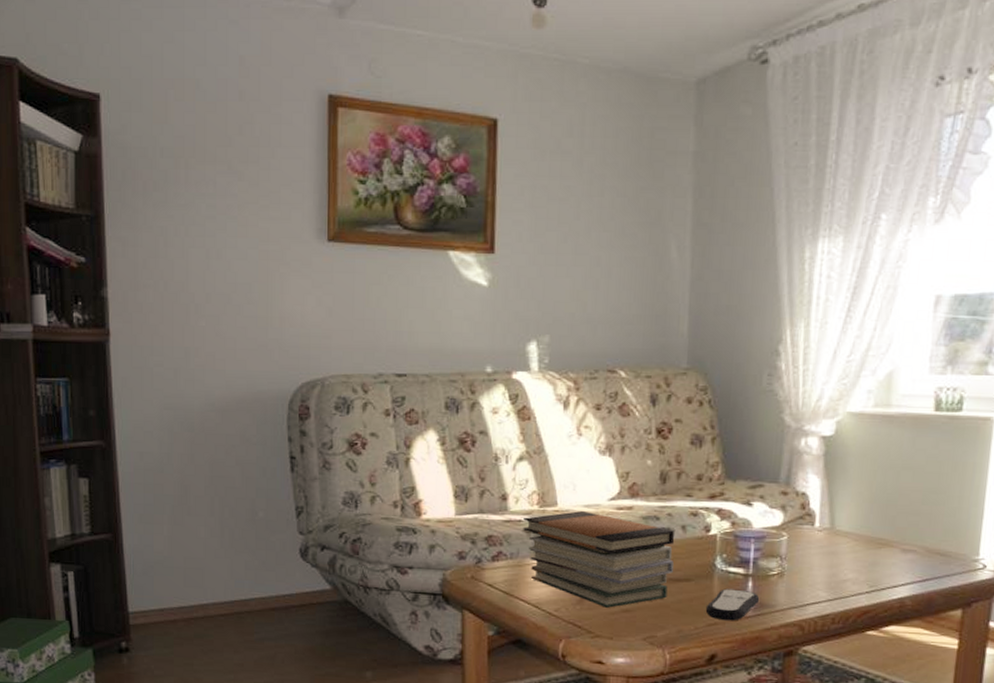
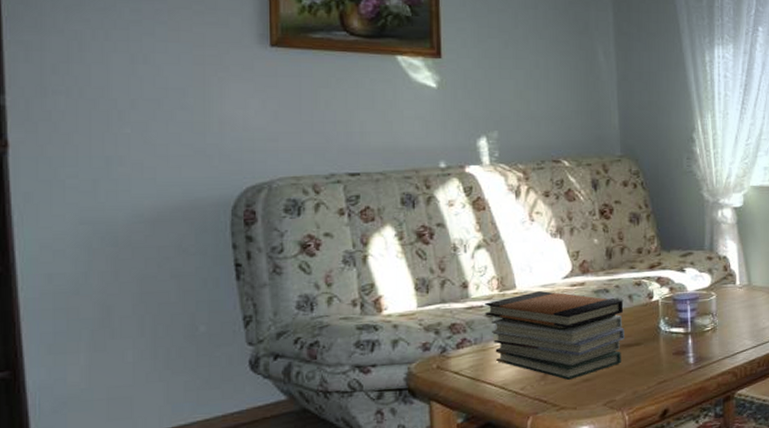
remote control: present [705,588,760,621] -> none [655,347,699,377]

